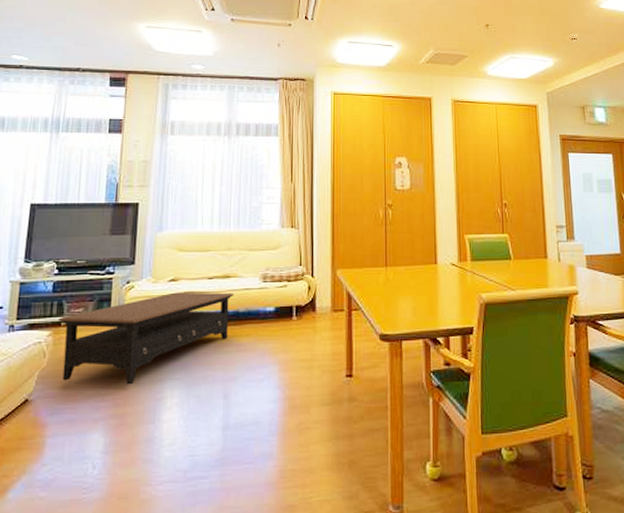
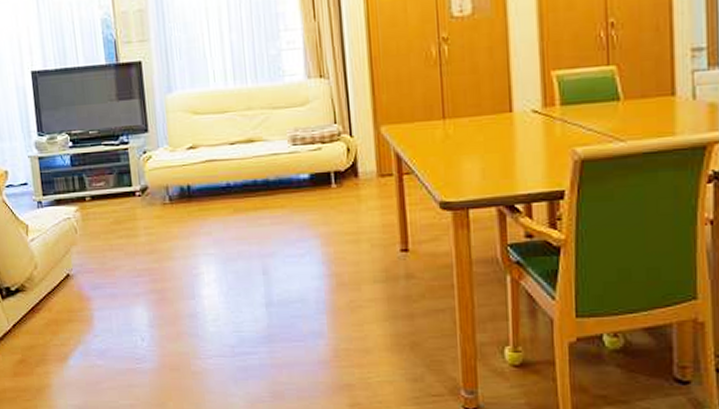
coffee table: present [59,292,235,385] -> none [82,159,262,260]

